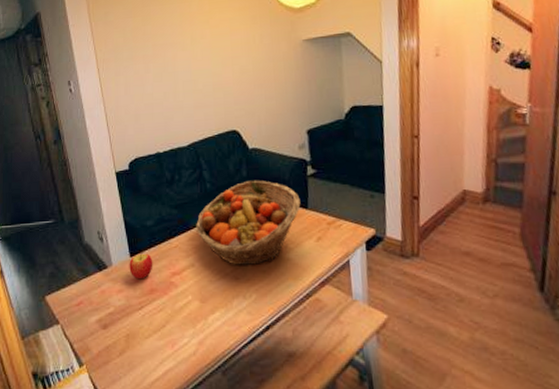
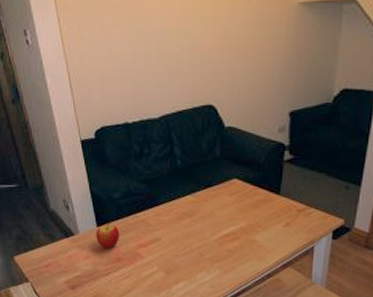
fruit basket: present [196,180,301,266] -> none [164,160,273,245]

